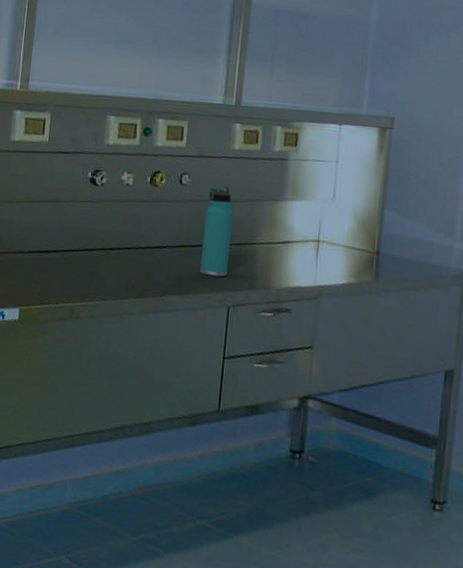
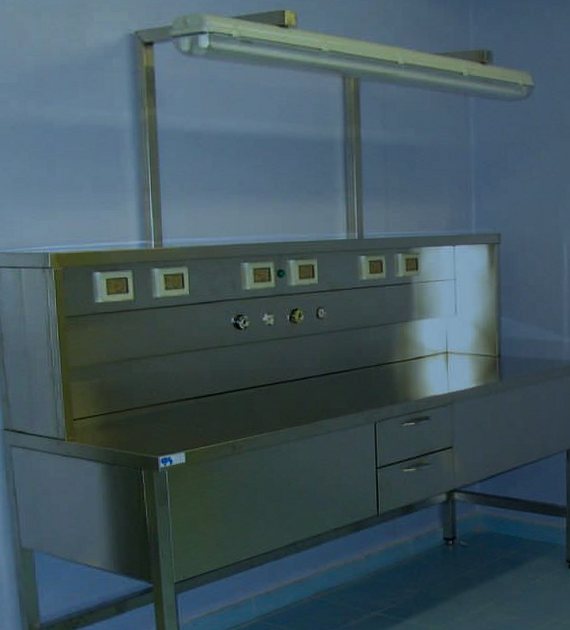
thermos bottle: present [200,185,233,277] -> none [344,314,370,398]

